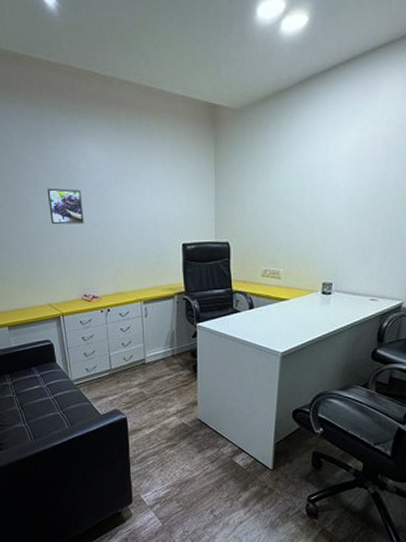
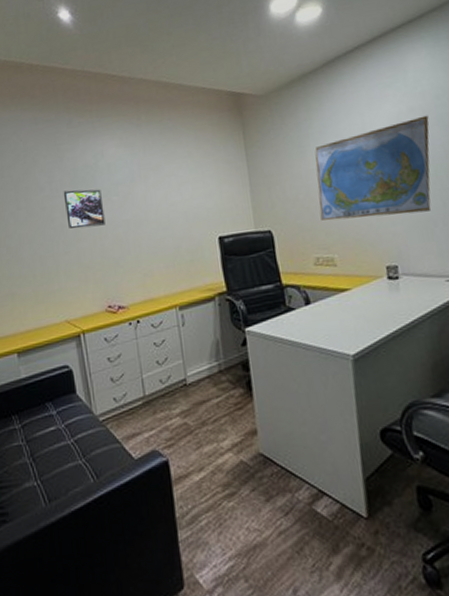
world map: none [274,145,388,238] -> present [315,115,431,221]

